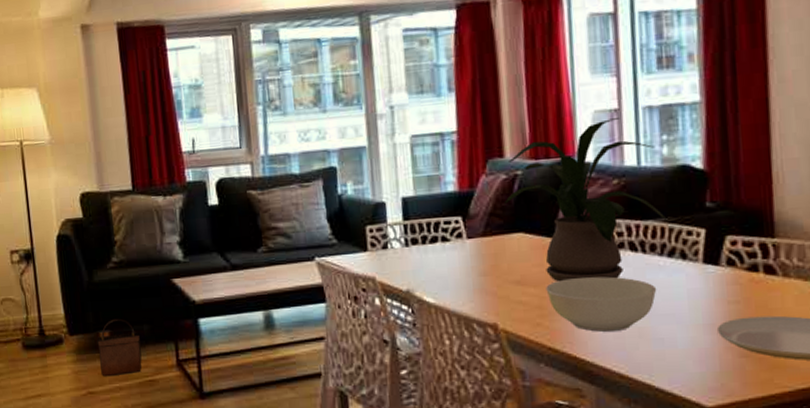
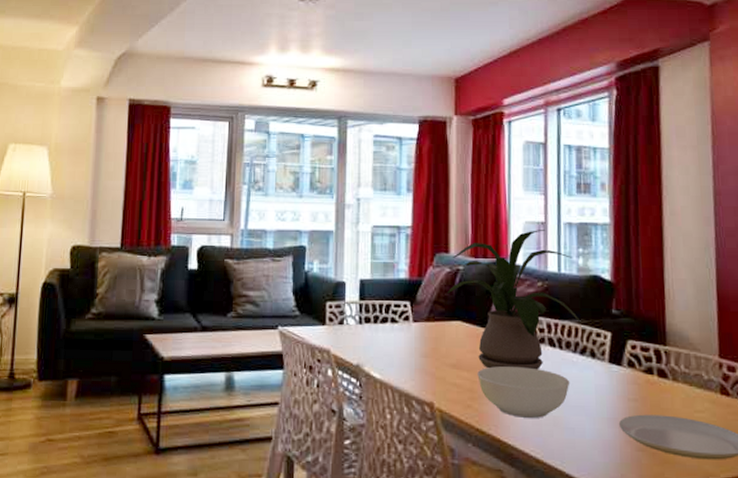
handbag: present [97,318,142,377] -> none [63,368,107,425]

